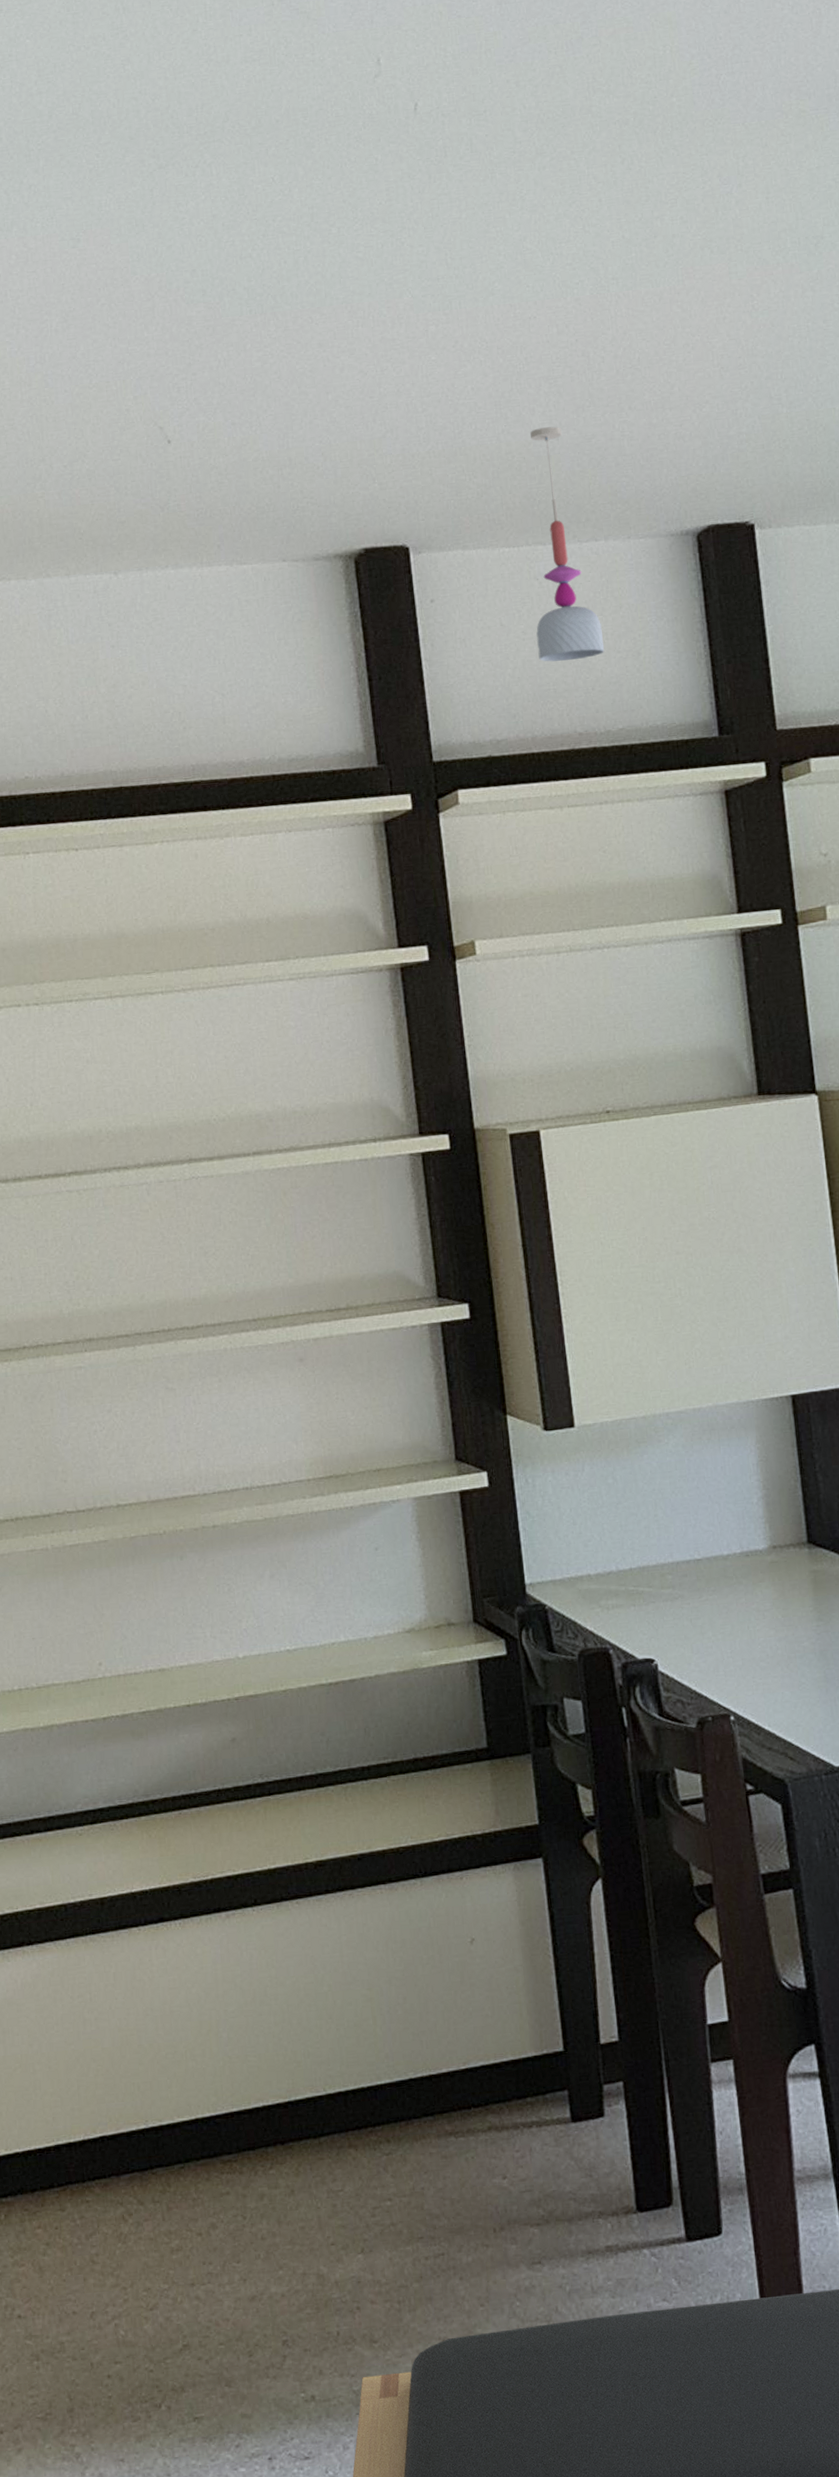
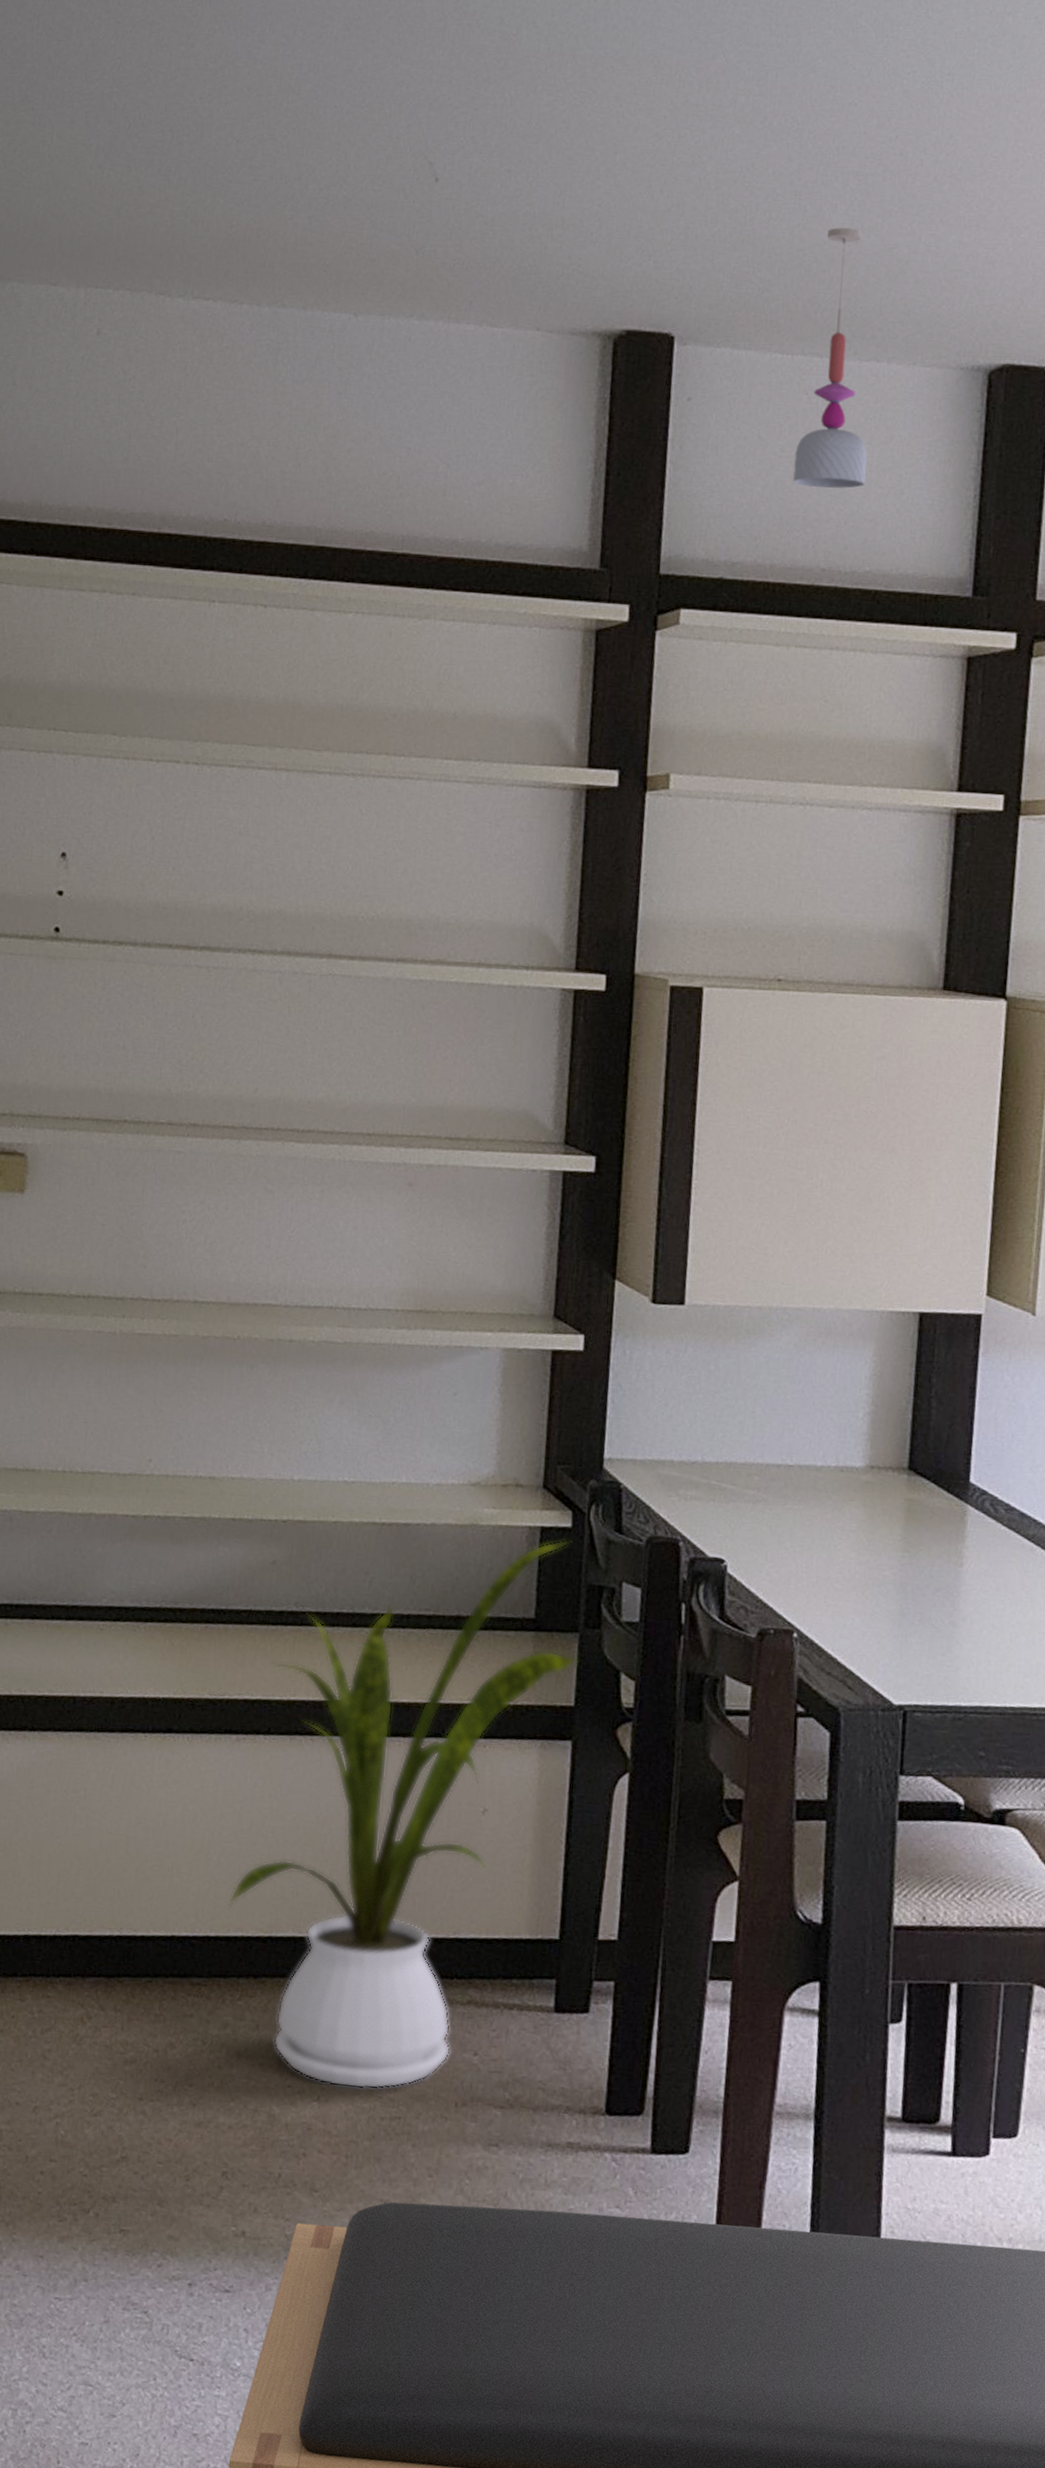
house plant: none [245,1667,536,2235] -> present [229,1540,579,2090]

